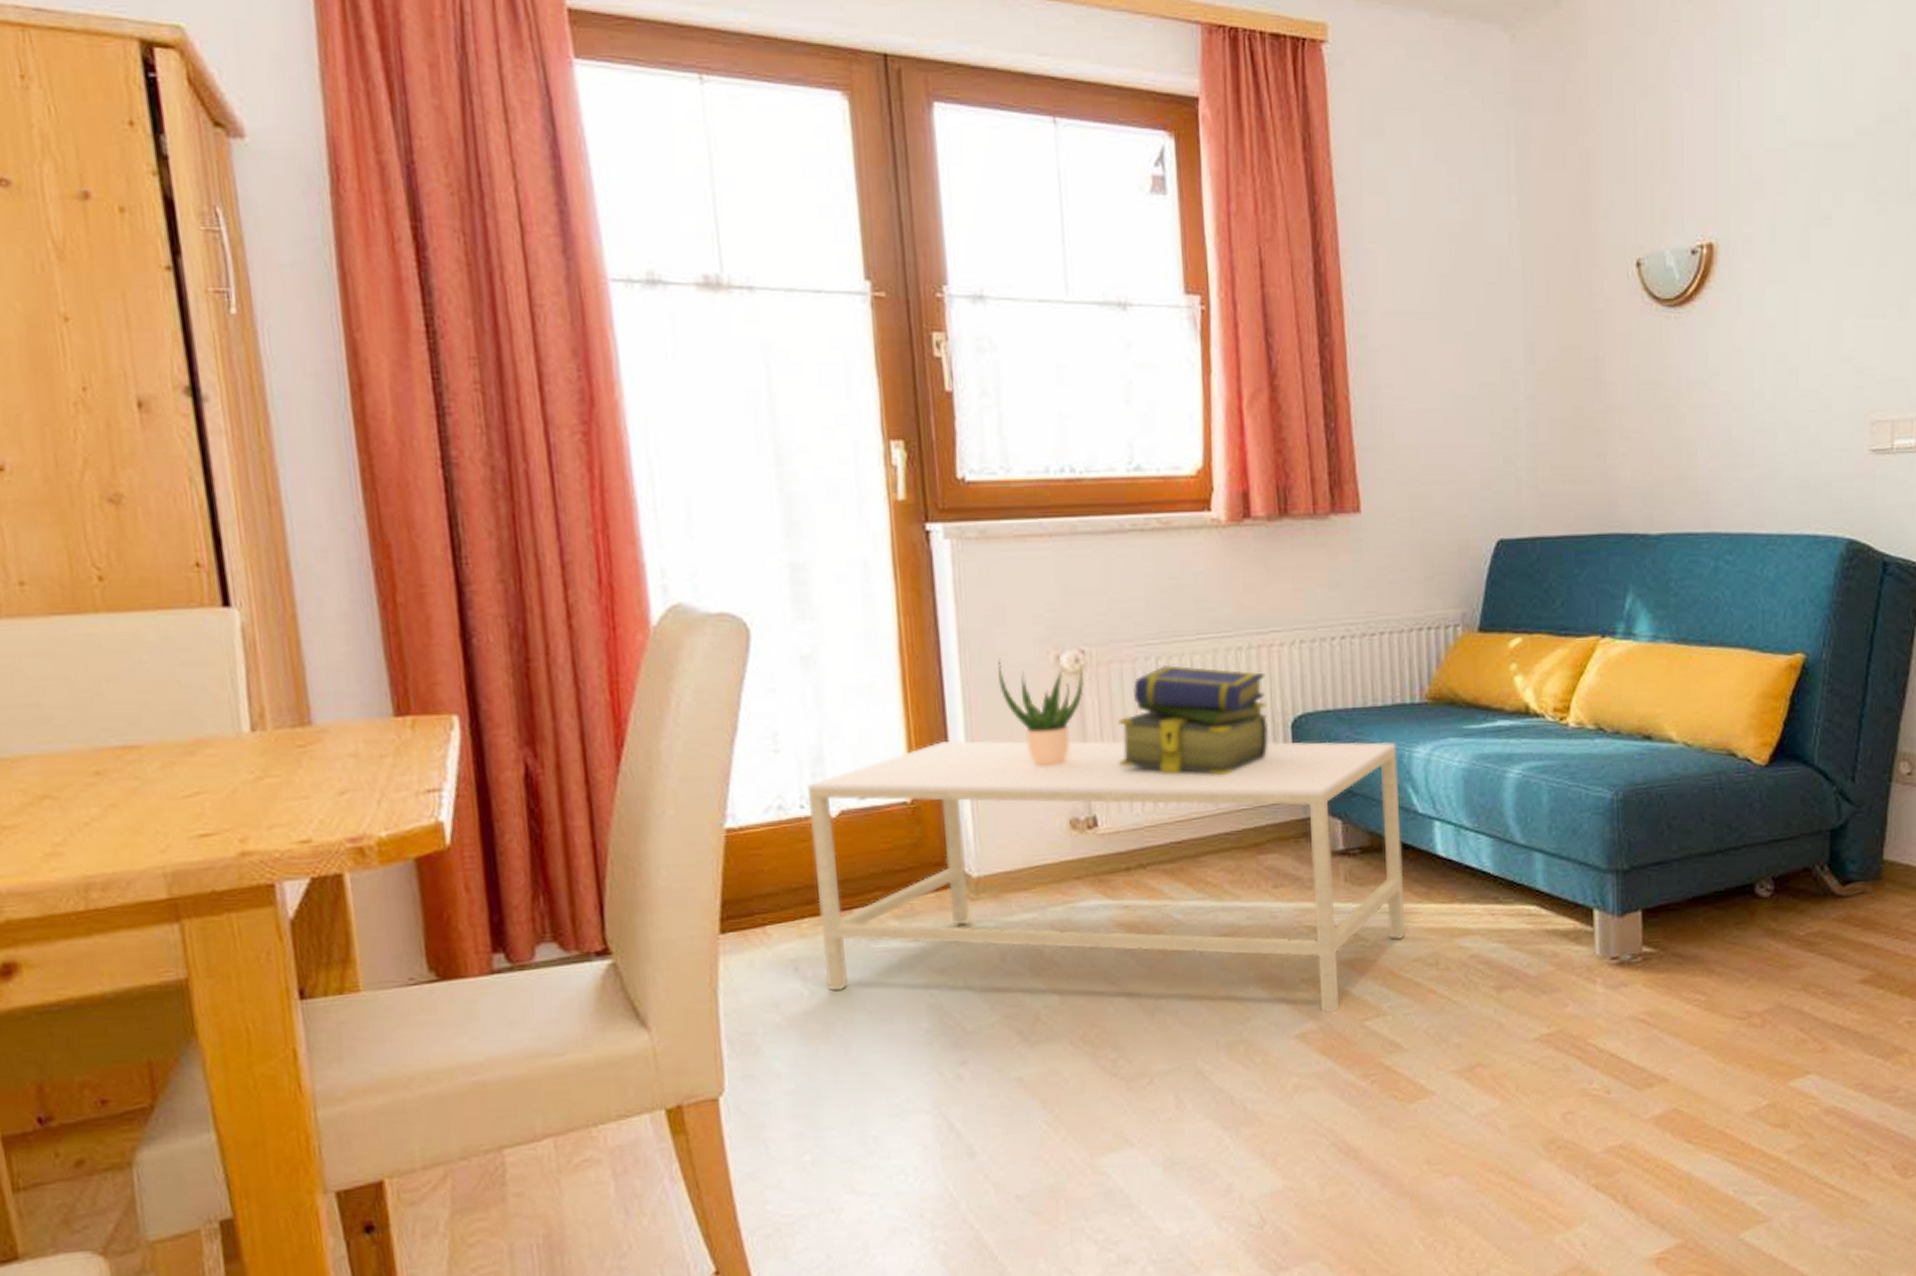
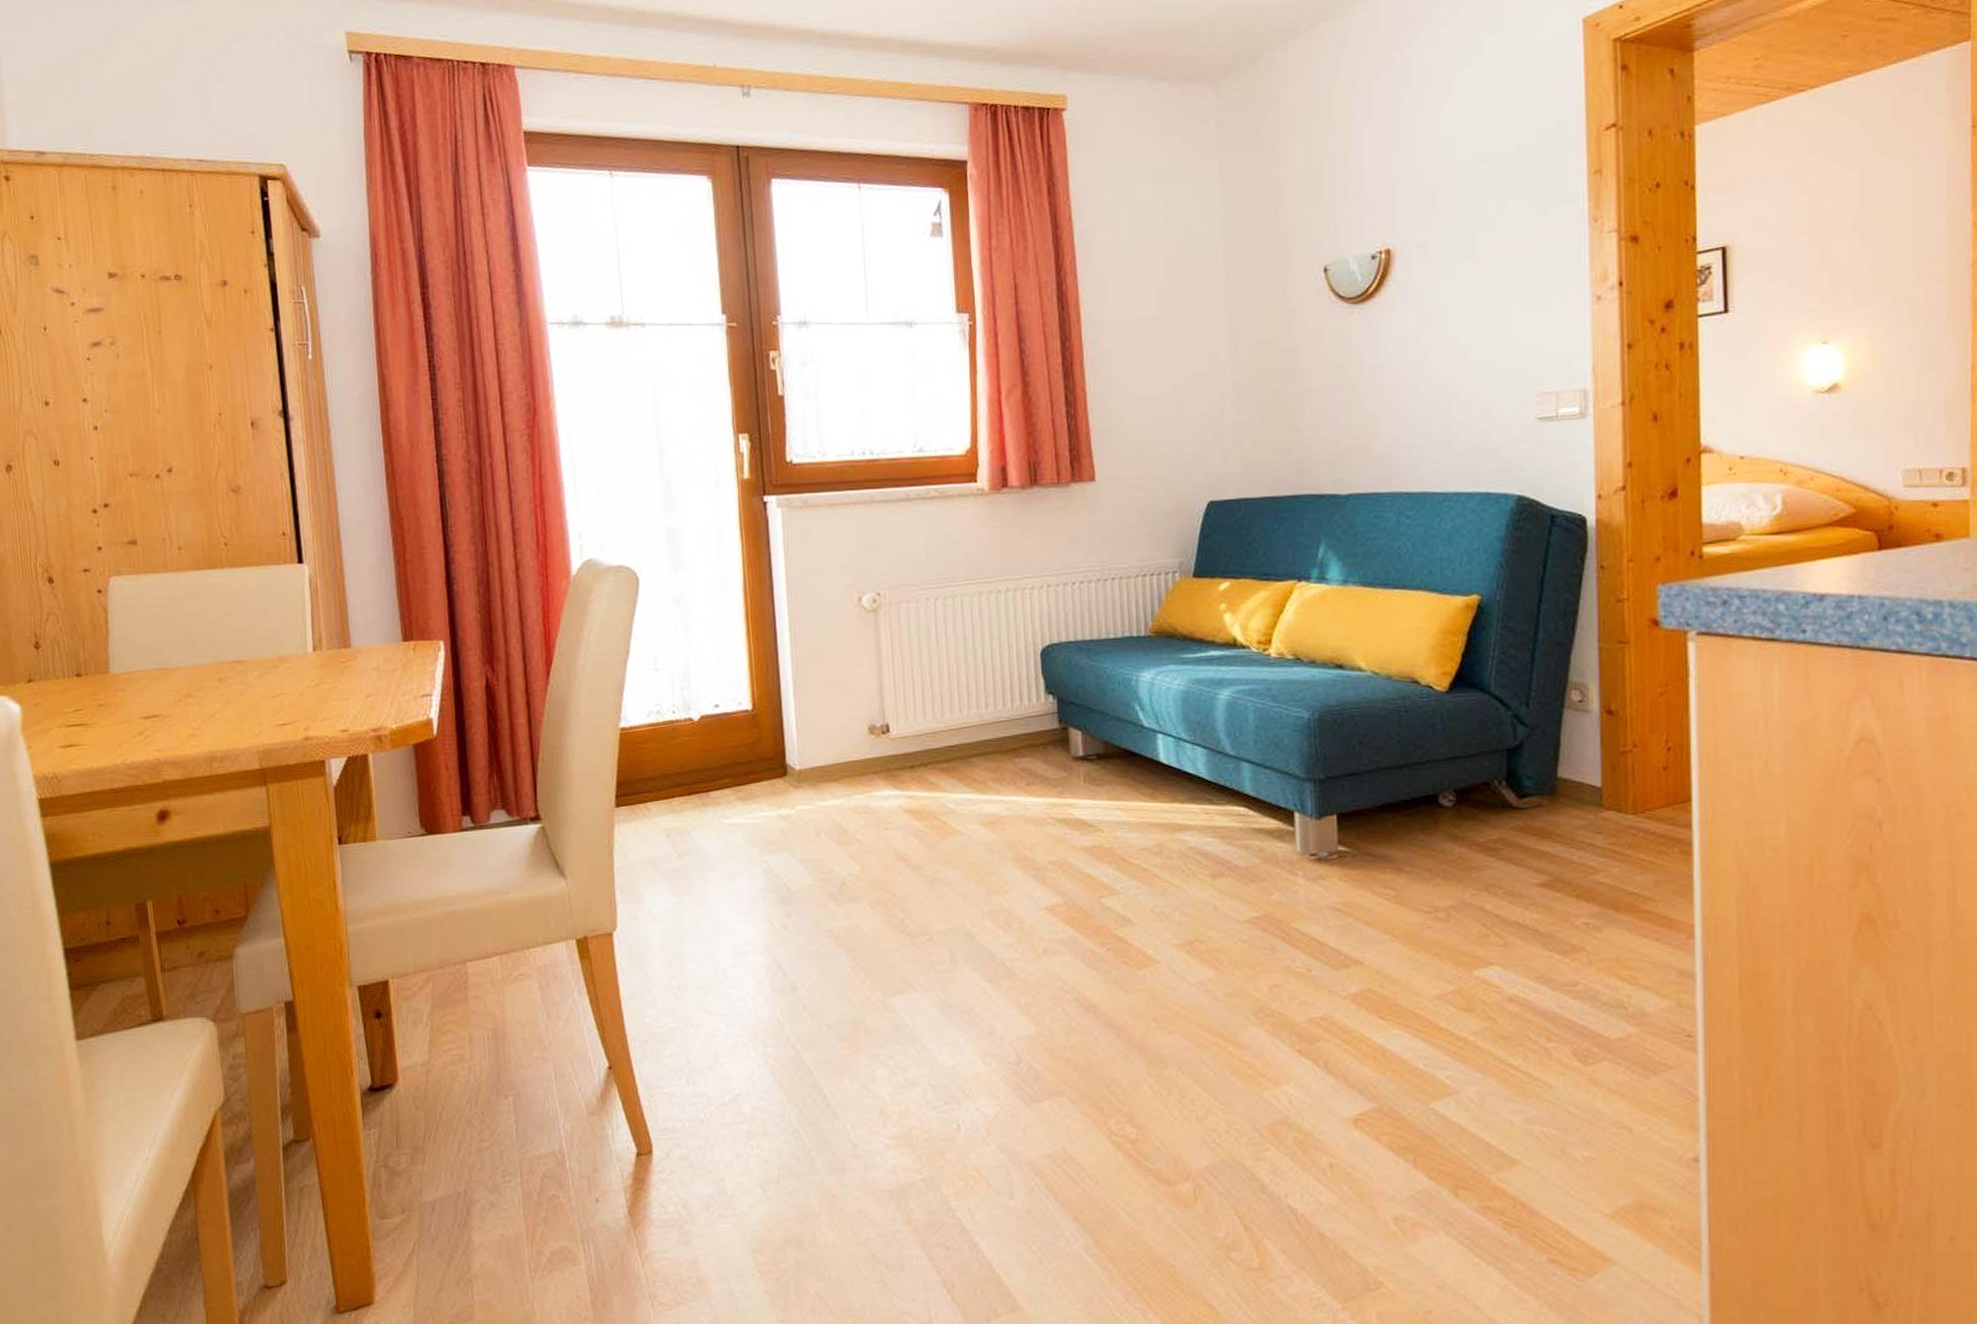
coffee table: present [807,740,1406,1013] -> none [677,663,1135,890]
potted plant: present [998,658,1085,766] -> none [815,600,880,684]
stack of books: present [1118,665,1269,776] -> none [905,605,1023,694]

